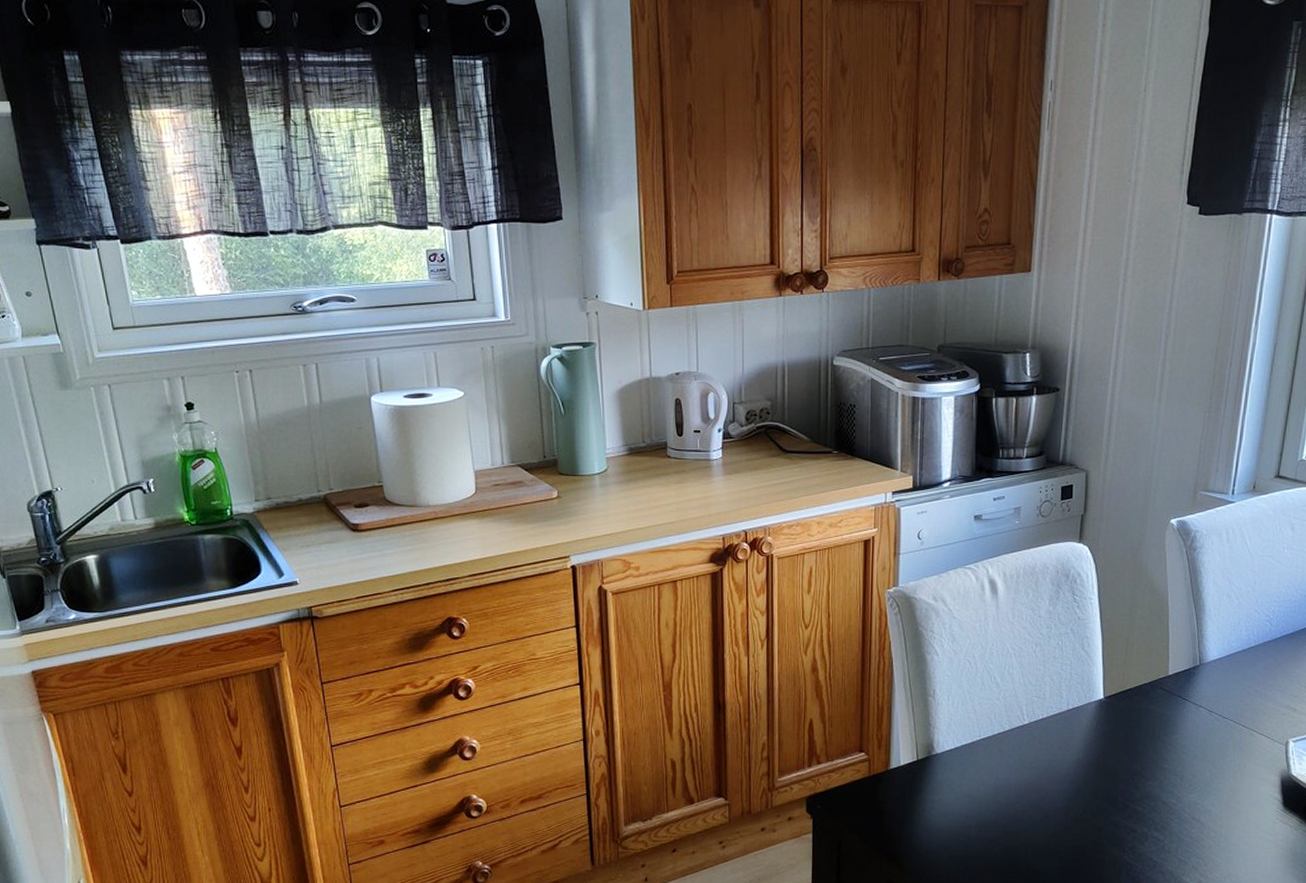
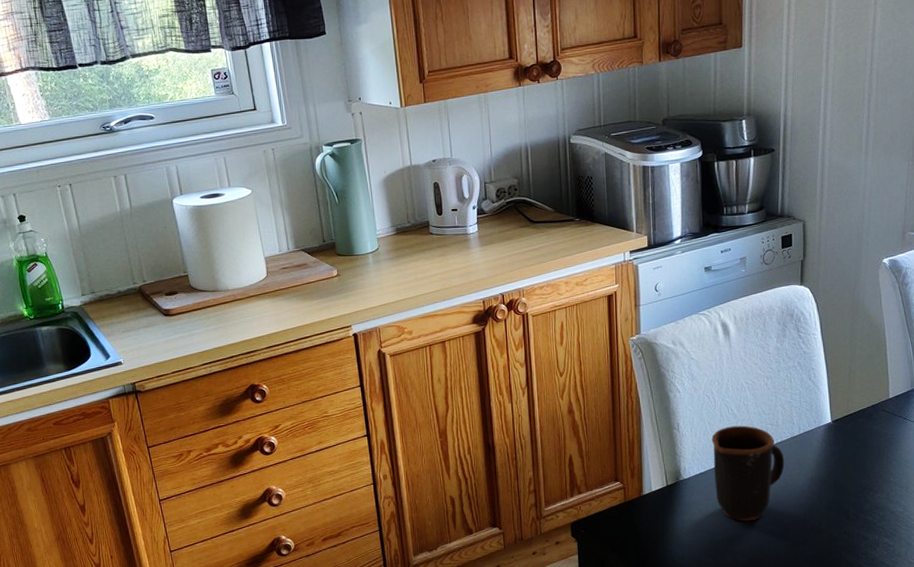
mug: none [970,696,1050,805] -> present [711,425,785,521]

